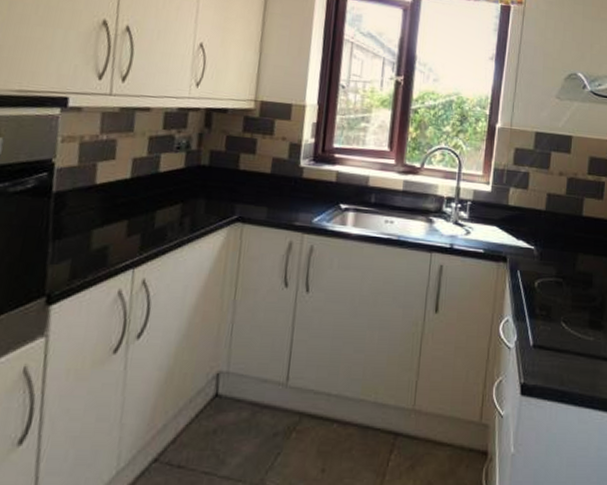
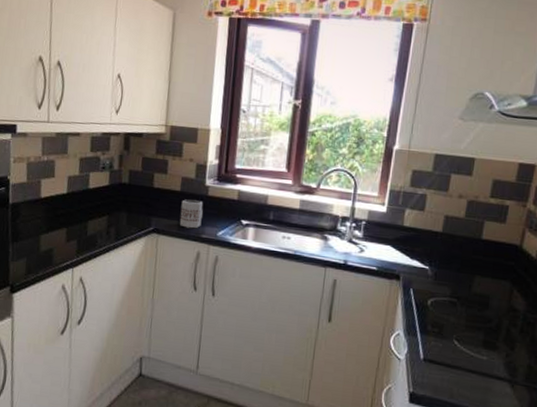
mug: none [268,182,298,216] -> present [179,199,204,229]

